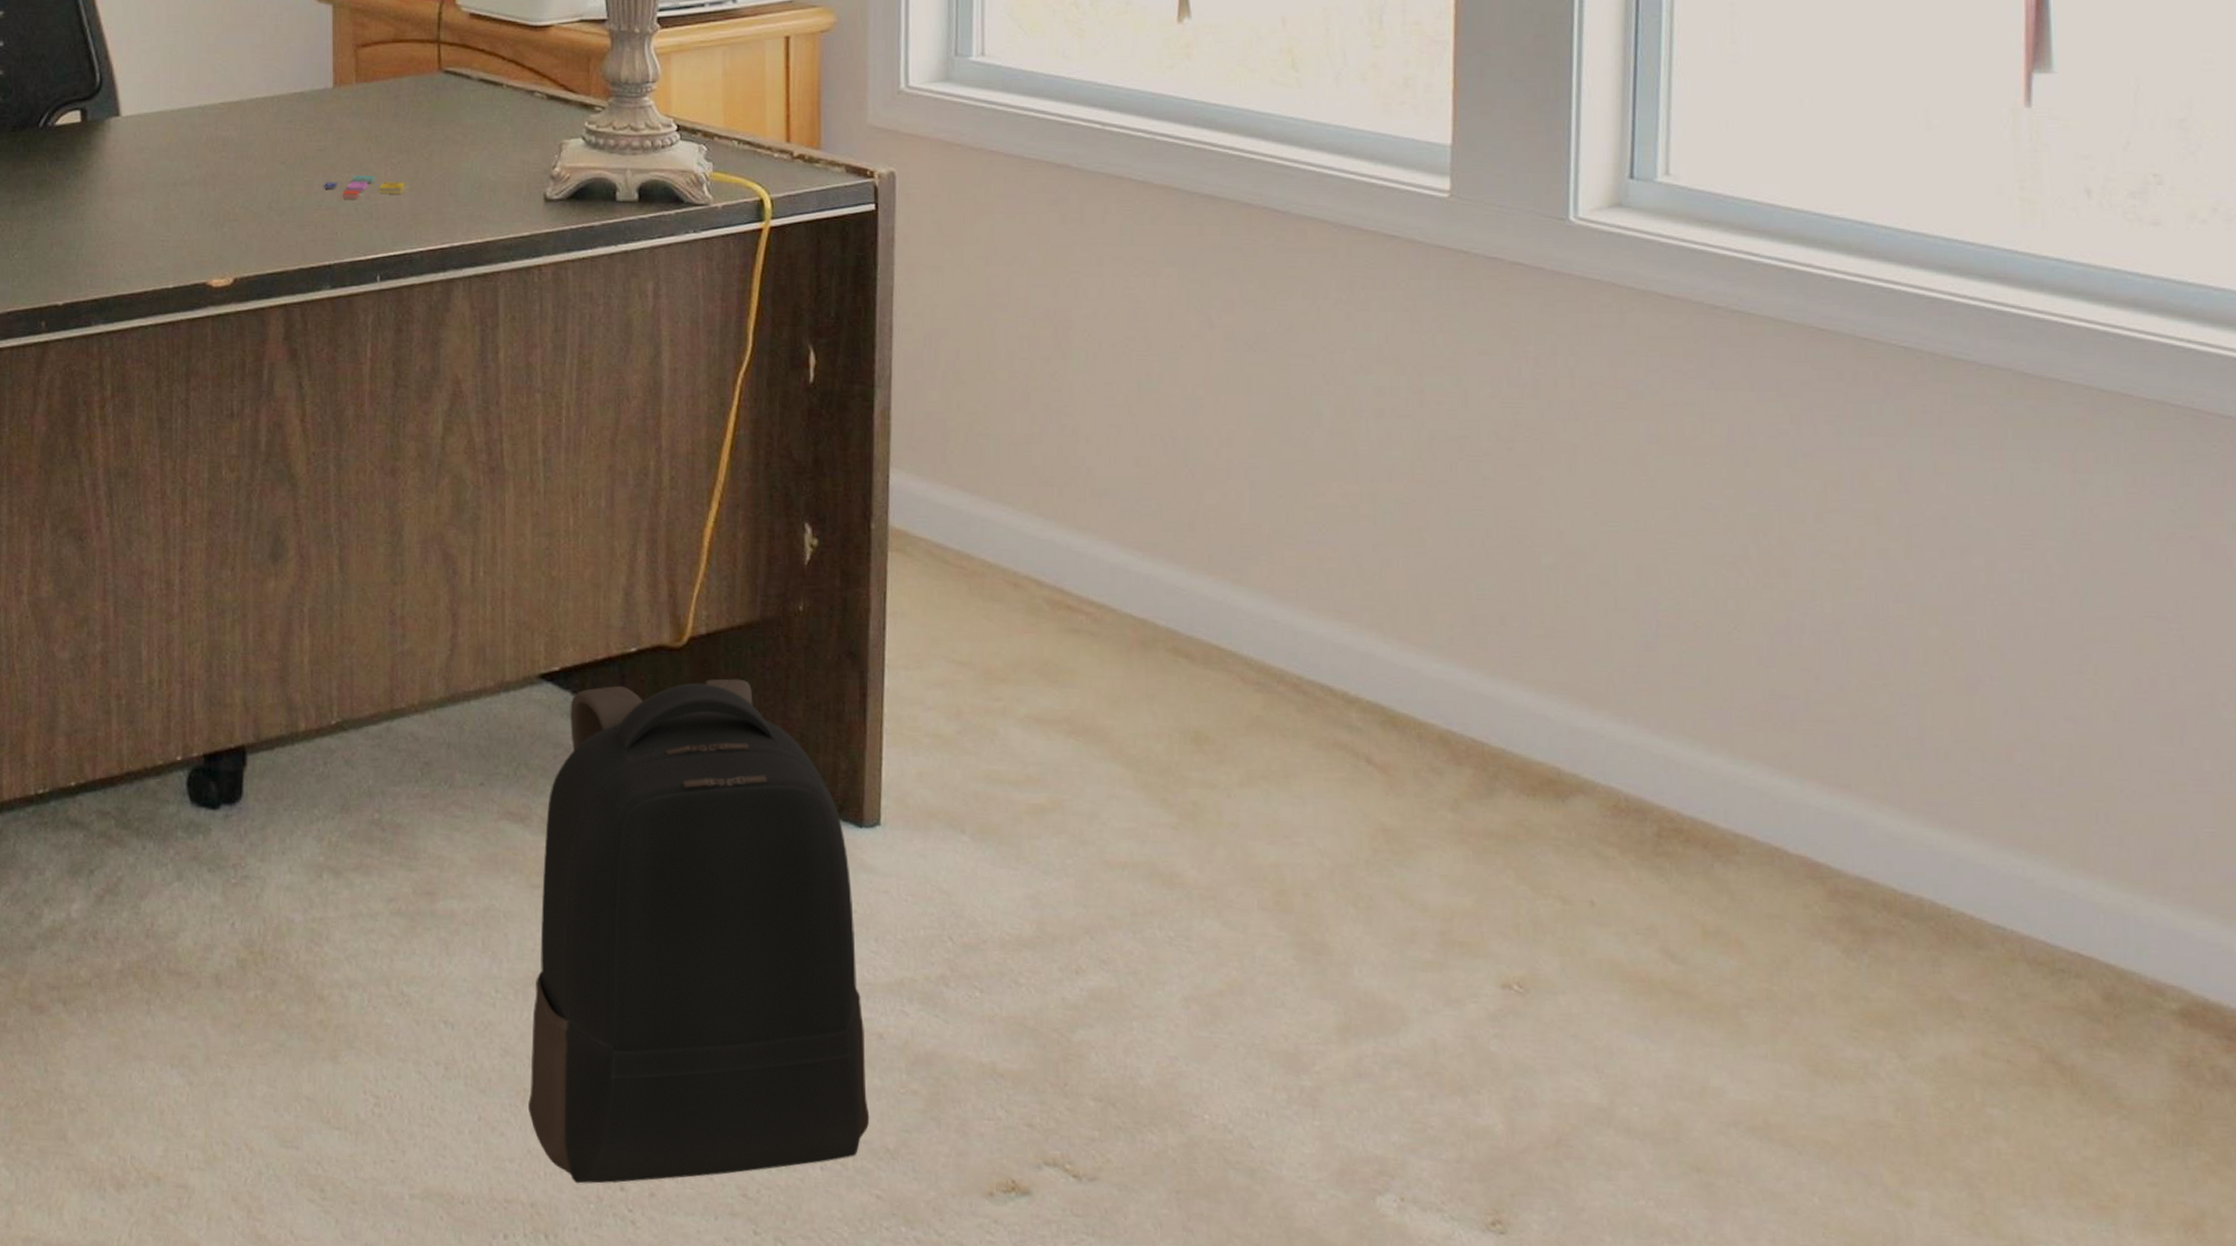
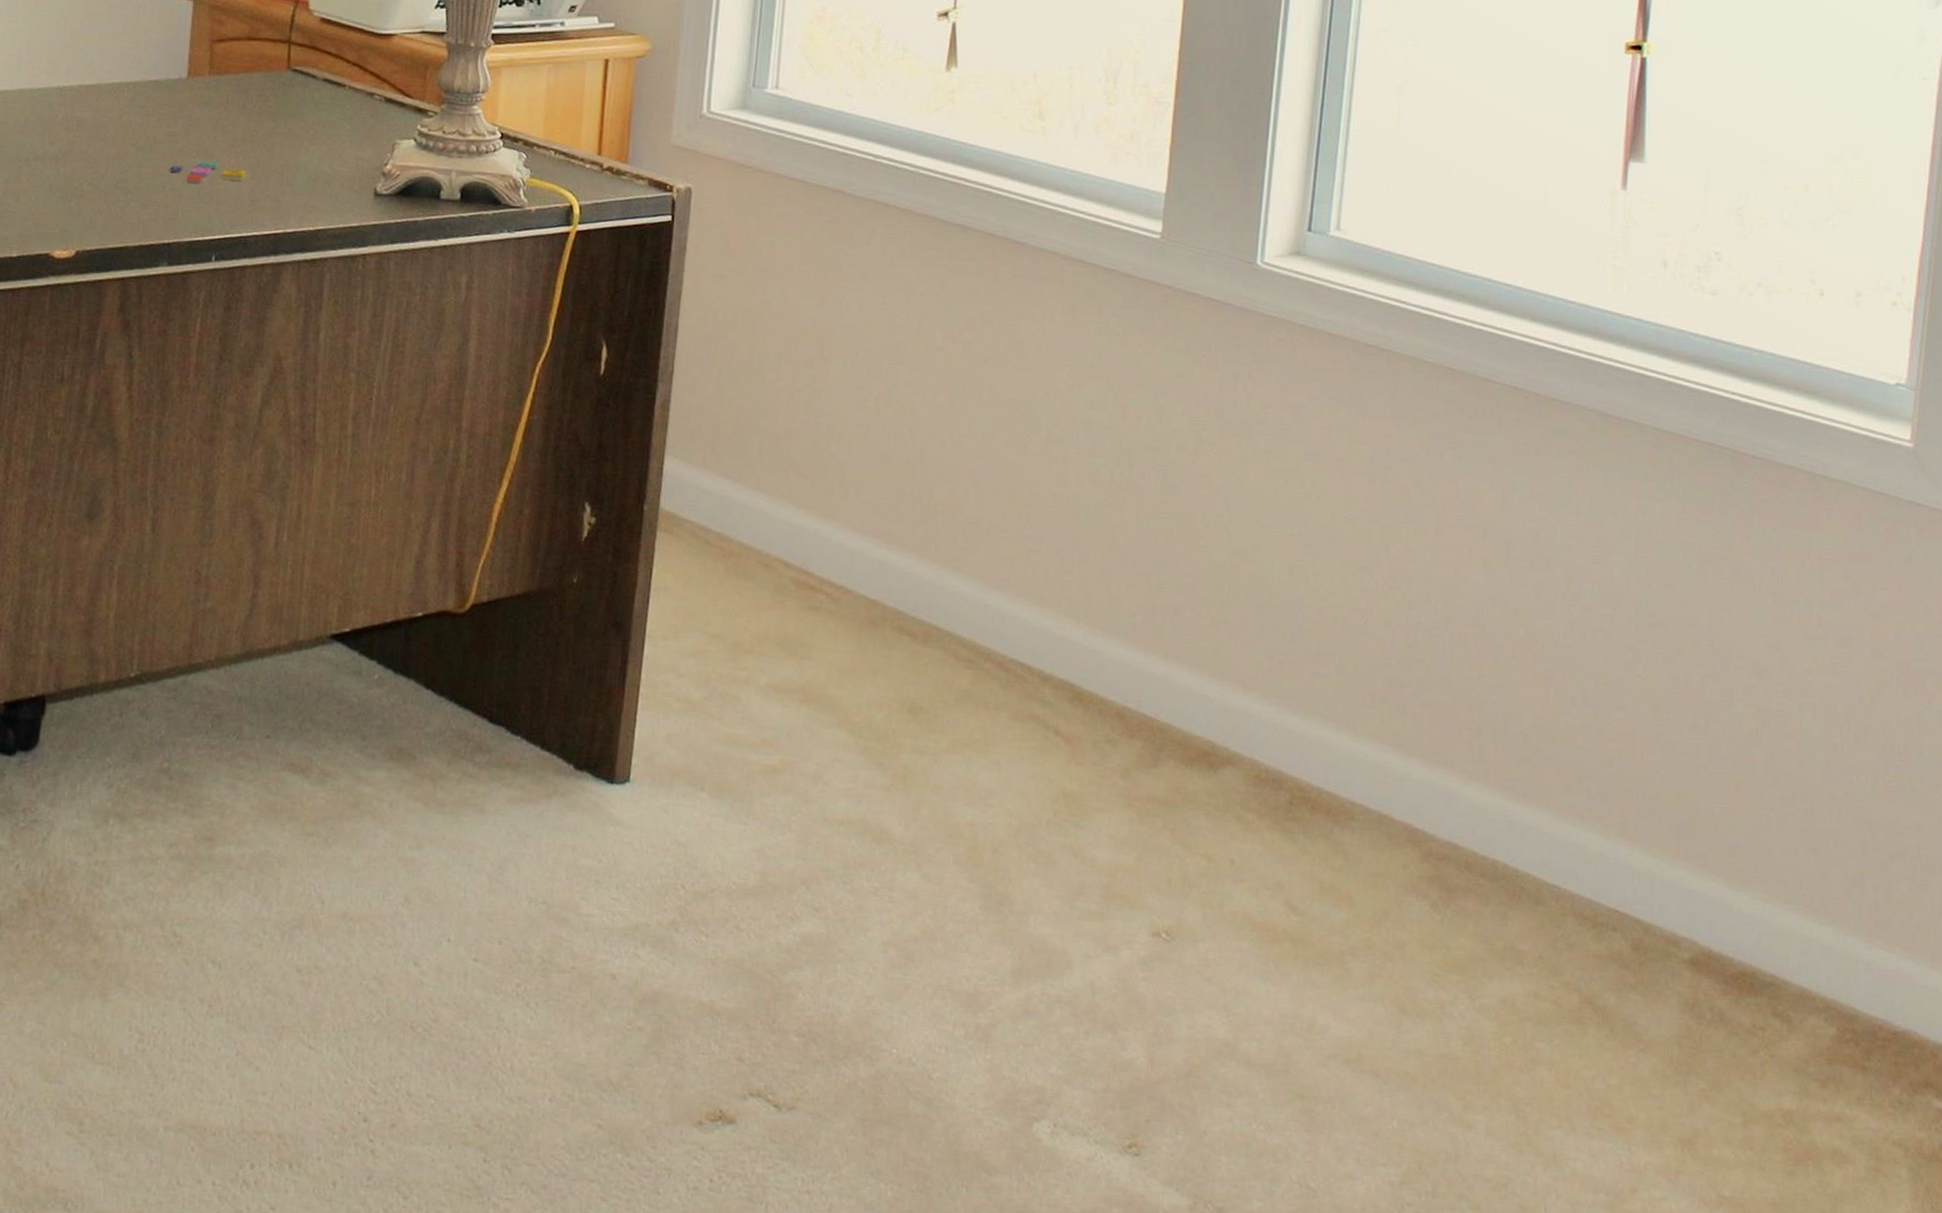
backpack: present [528,678,870,1184] -> none [284,643,600,1116]

